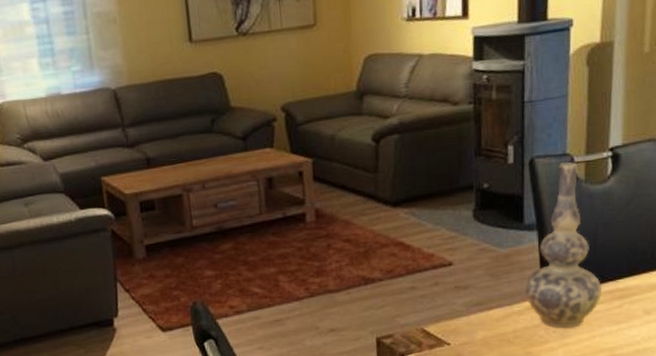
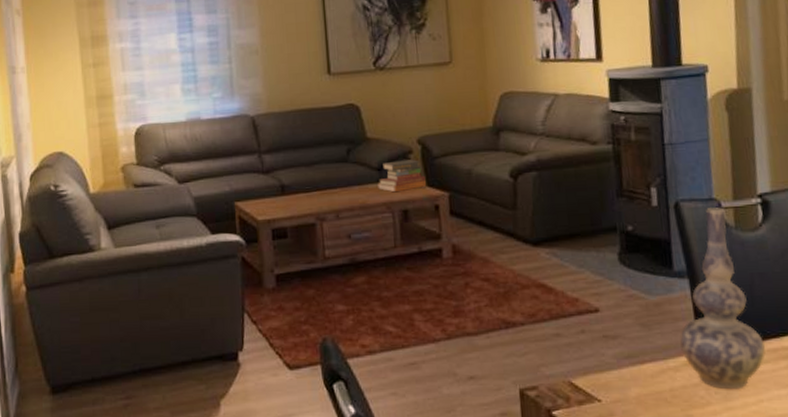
books: none [242,127,290,161] -> present [378,159,426,193]

